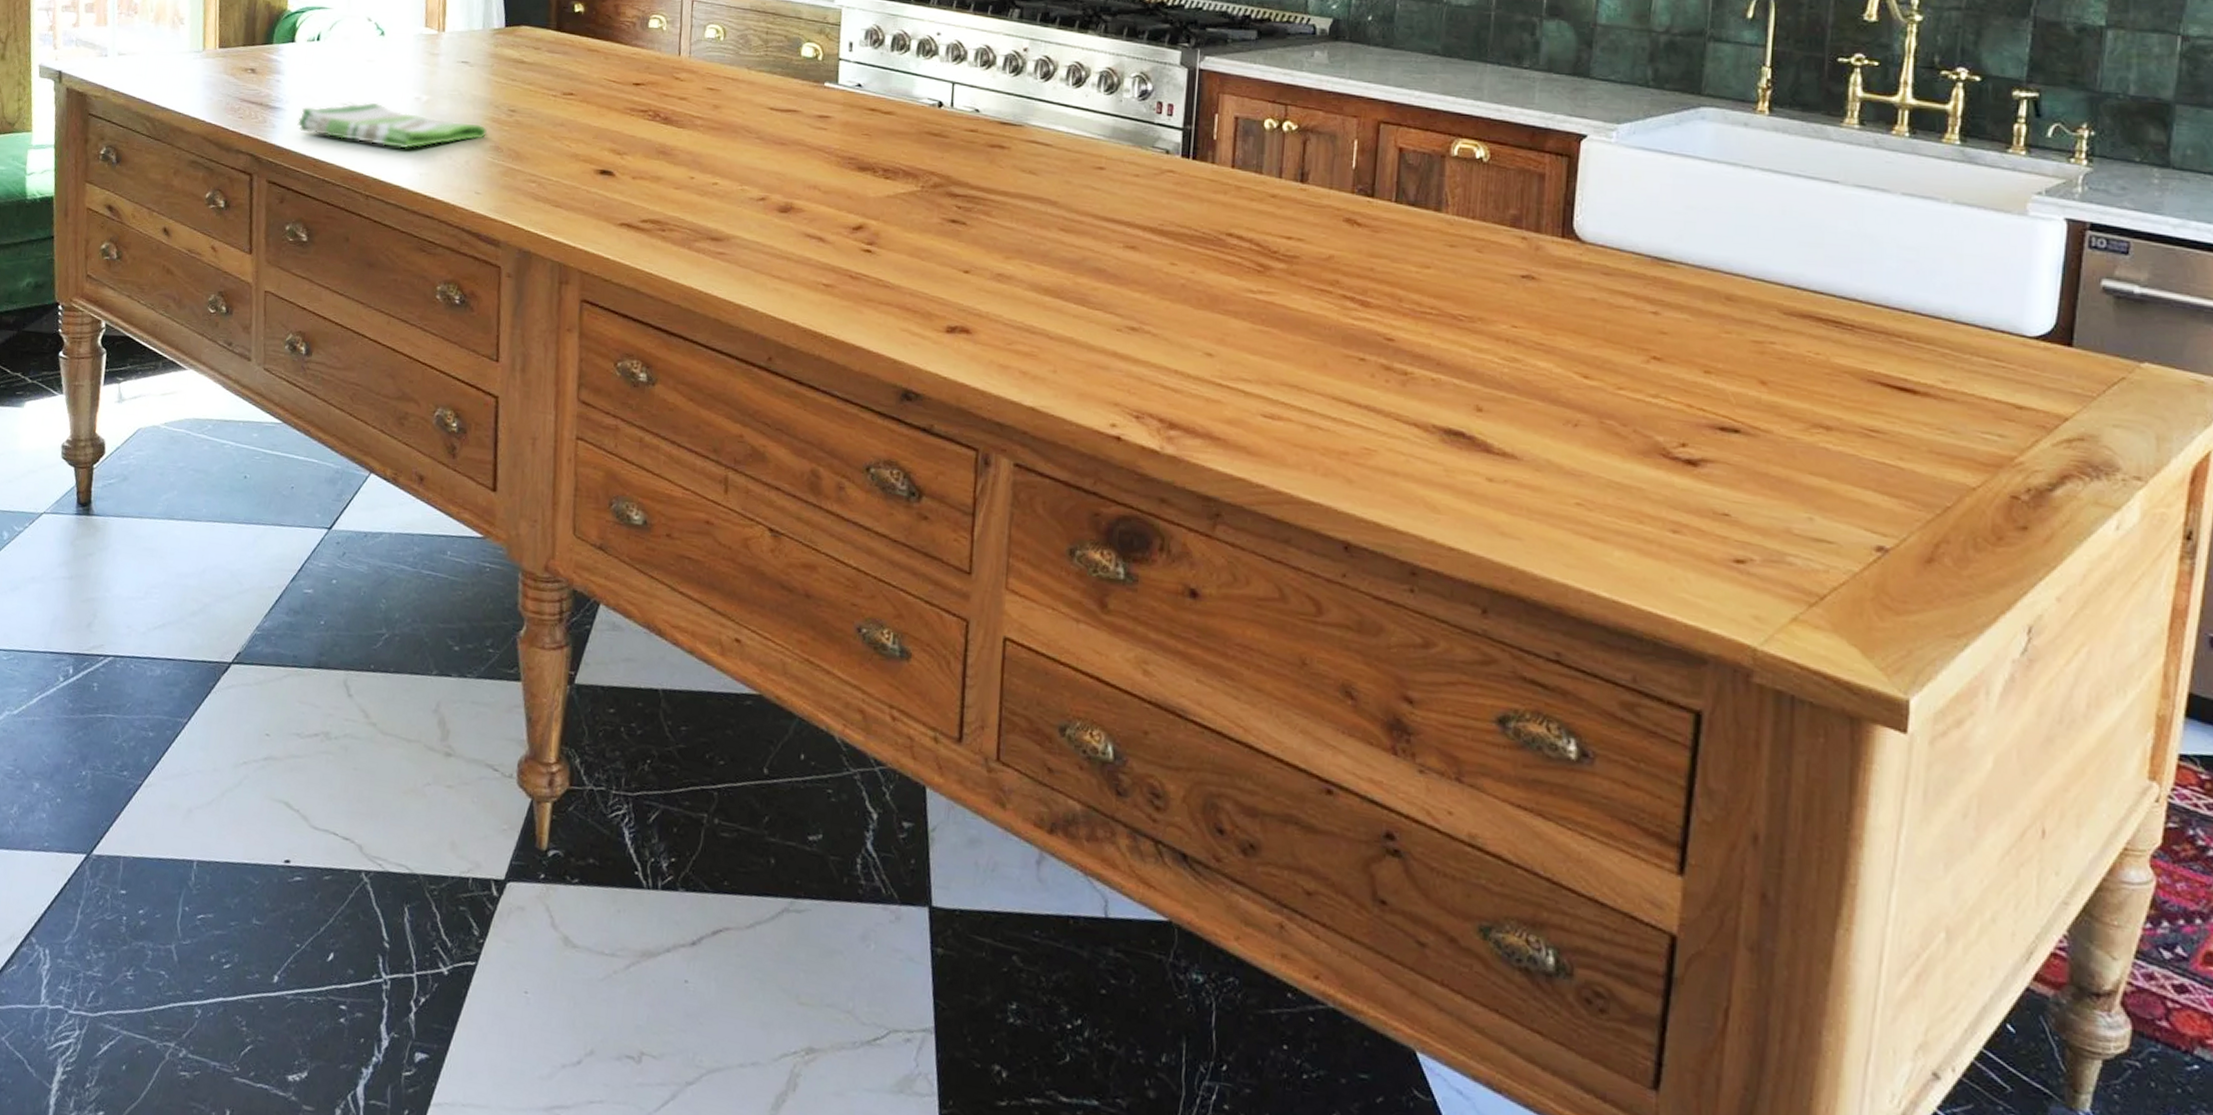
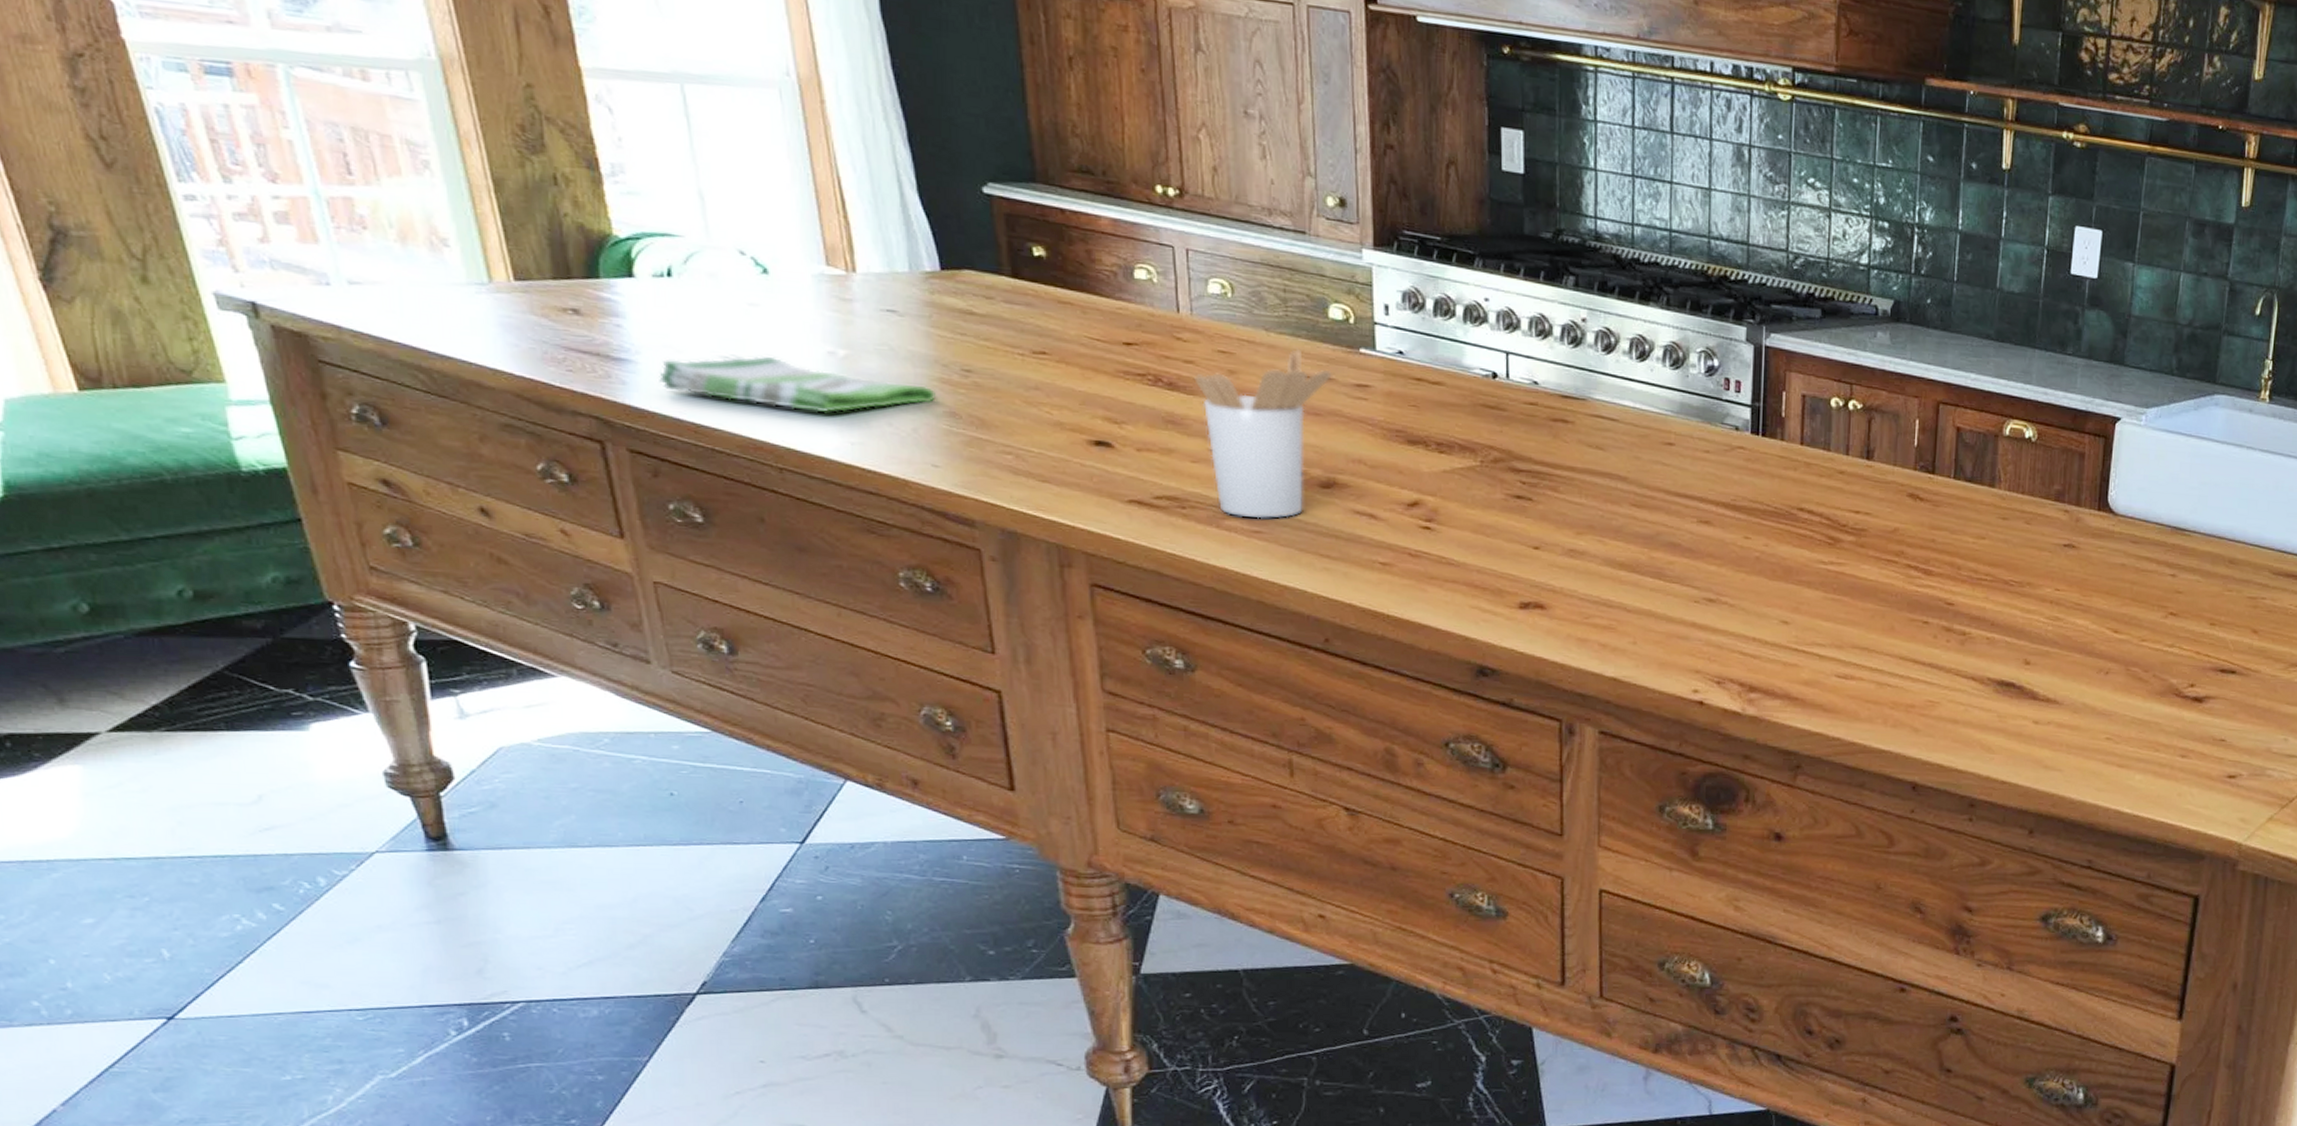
utensil holder: none [685,84,800,241] -> present [1194,348,1334,519]

